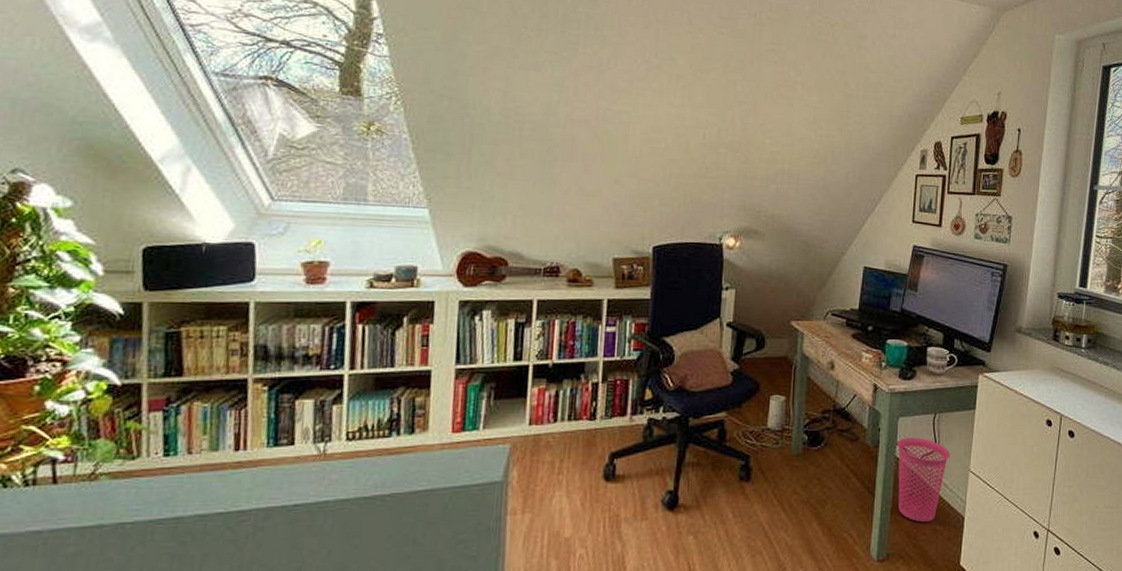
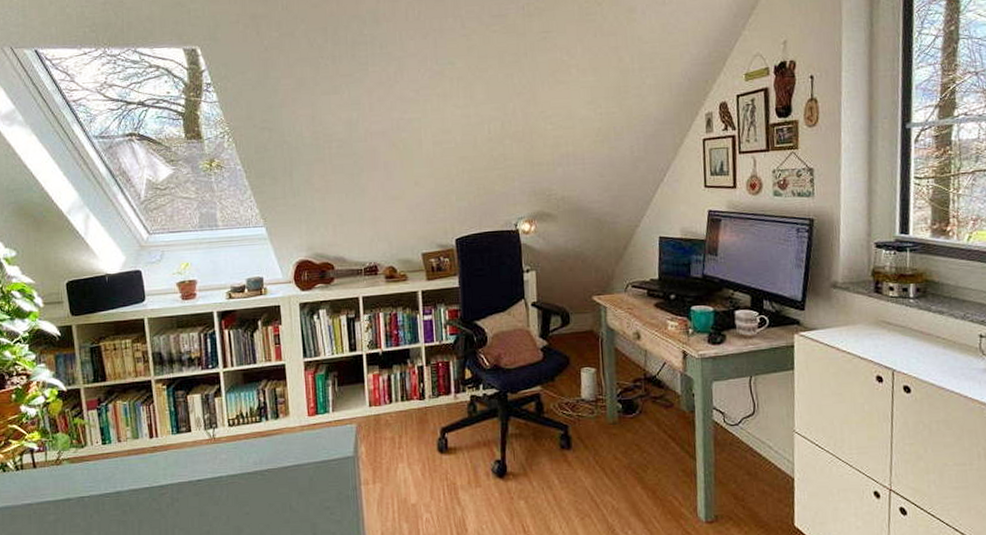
waste basket: present [897,437,951,522] -> none [713,401,772,484]

